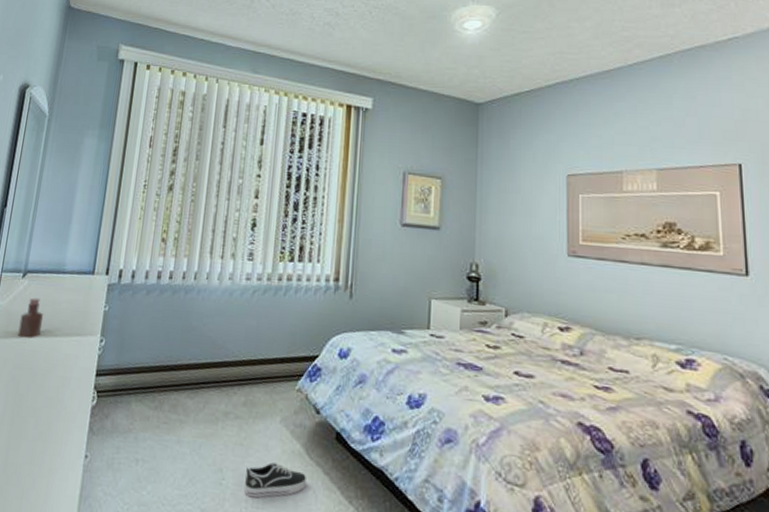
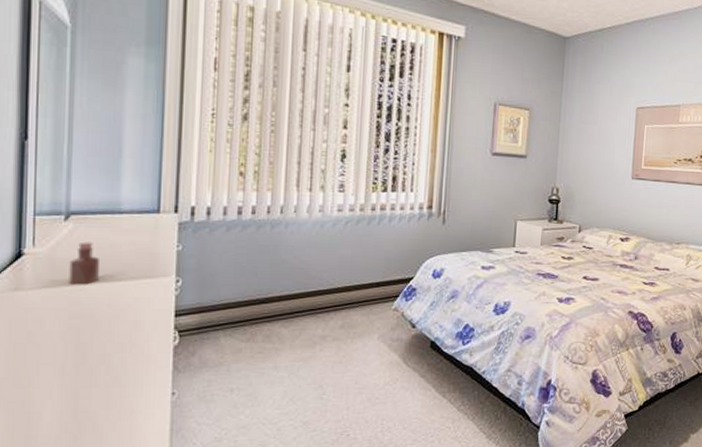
shoe: present [244,462,307,498] -> none [344,373,405,405]

